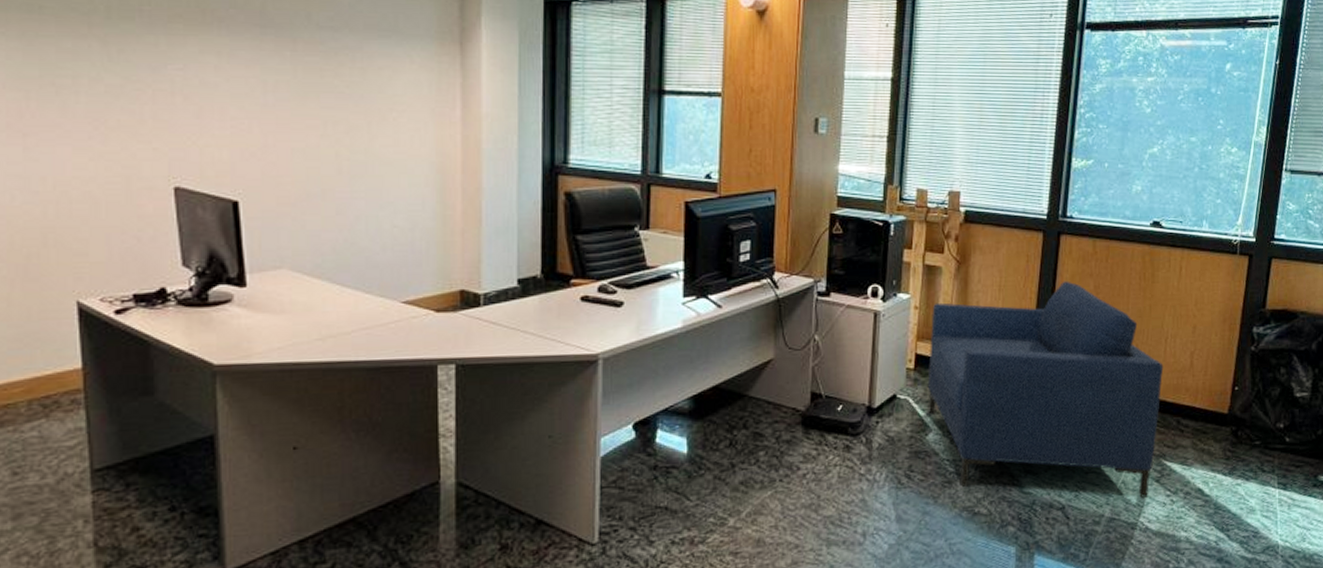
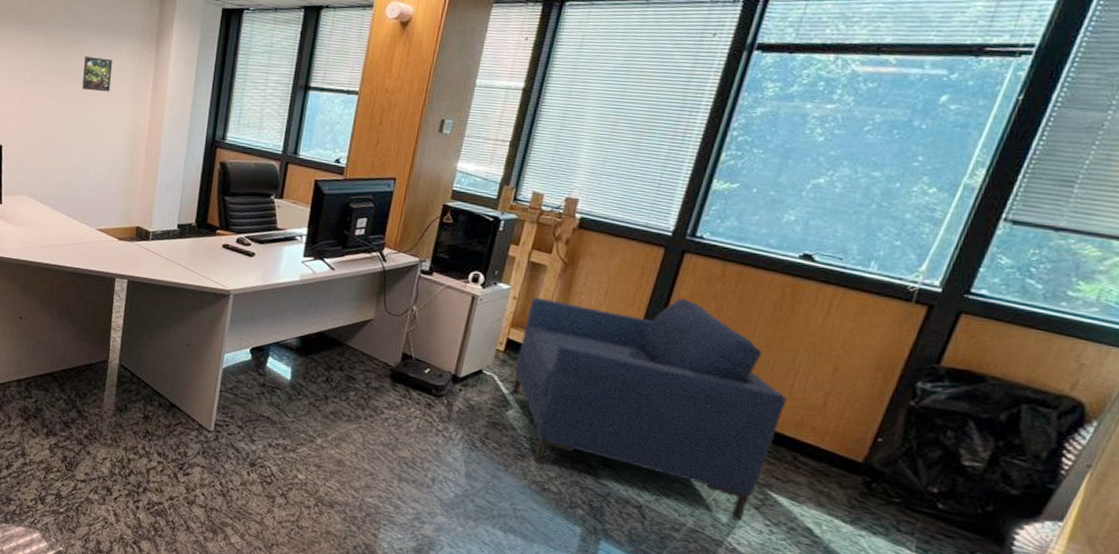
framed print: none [358,67,401,114] -> present [82,55,113,92]

